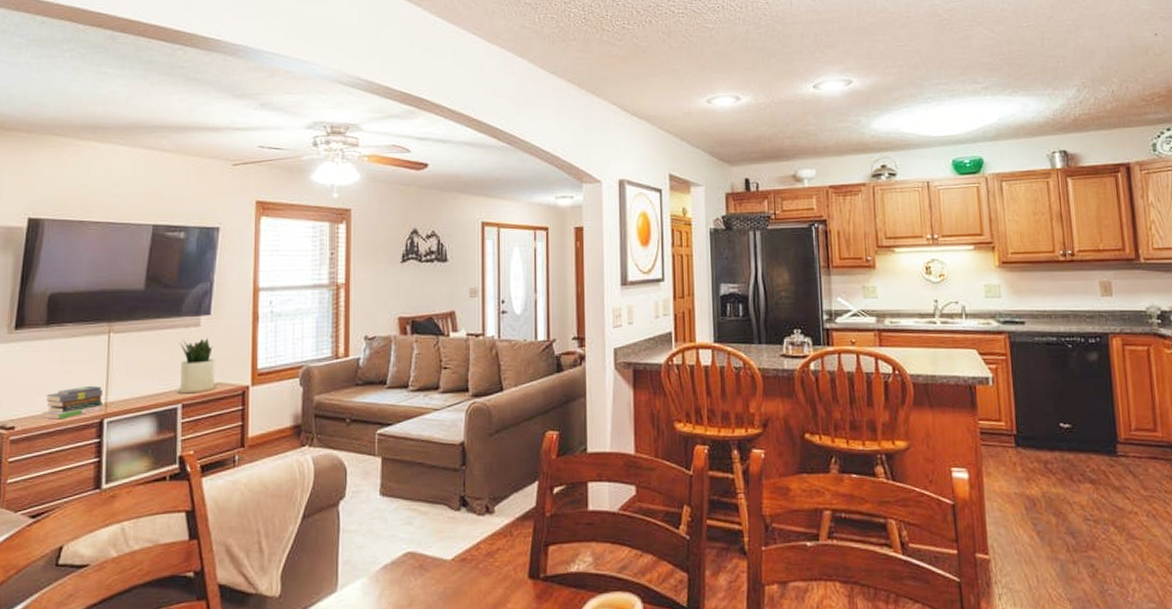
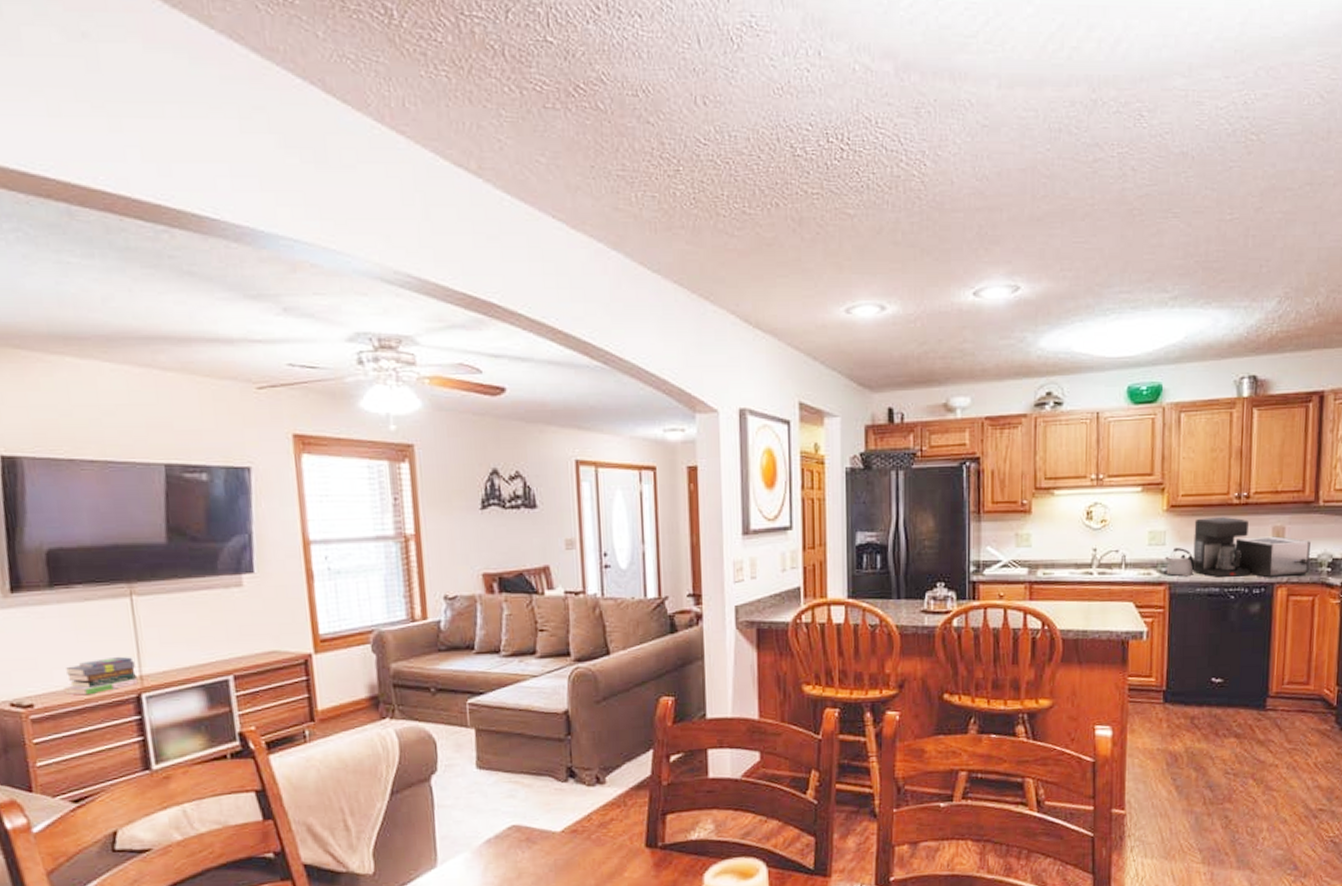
planter: present [176,338,217,394] -> none [221,600,274,664]
kettle: none [1002,300,1030,327] -> present [1165,548,1194,577]
coffee maker: none [1025,273,1084,329] -> present [1192,517,1250,579]
toaster: none [1066,290,1140,329] -> present [1235,536,1310,578]

